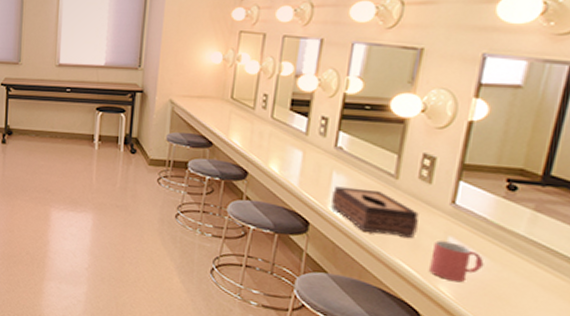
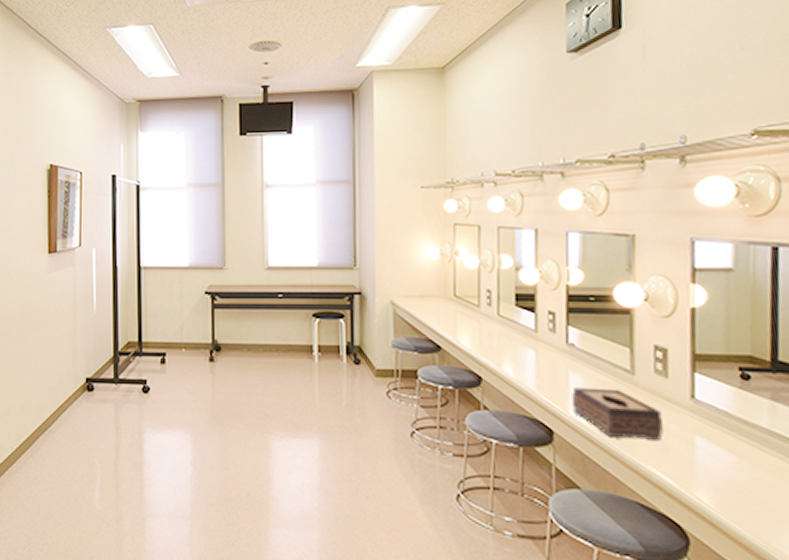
mug: present [430,241,484,283] -> none [682,441,736,488]

